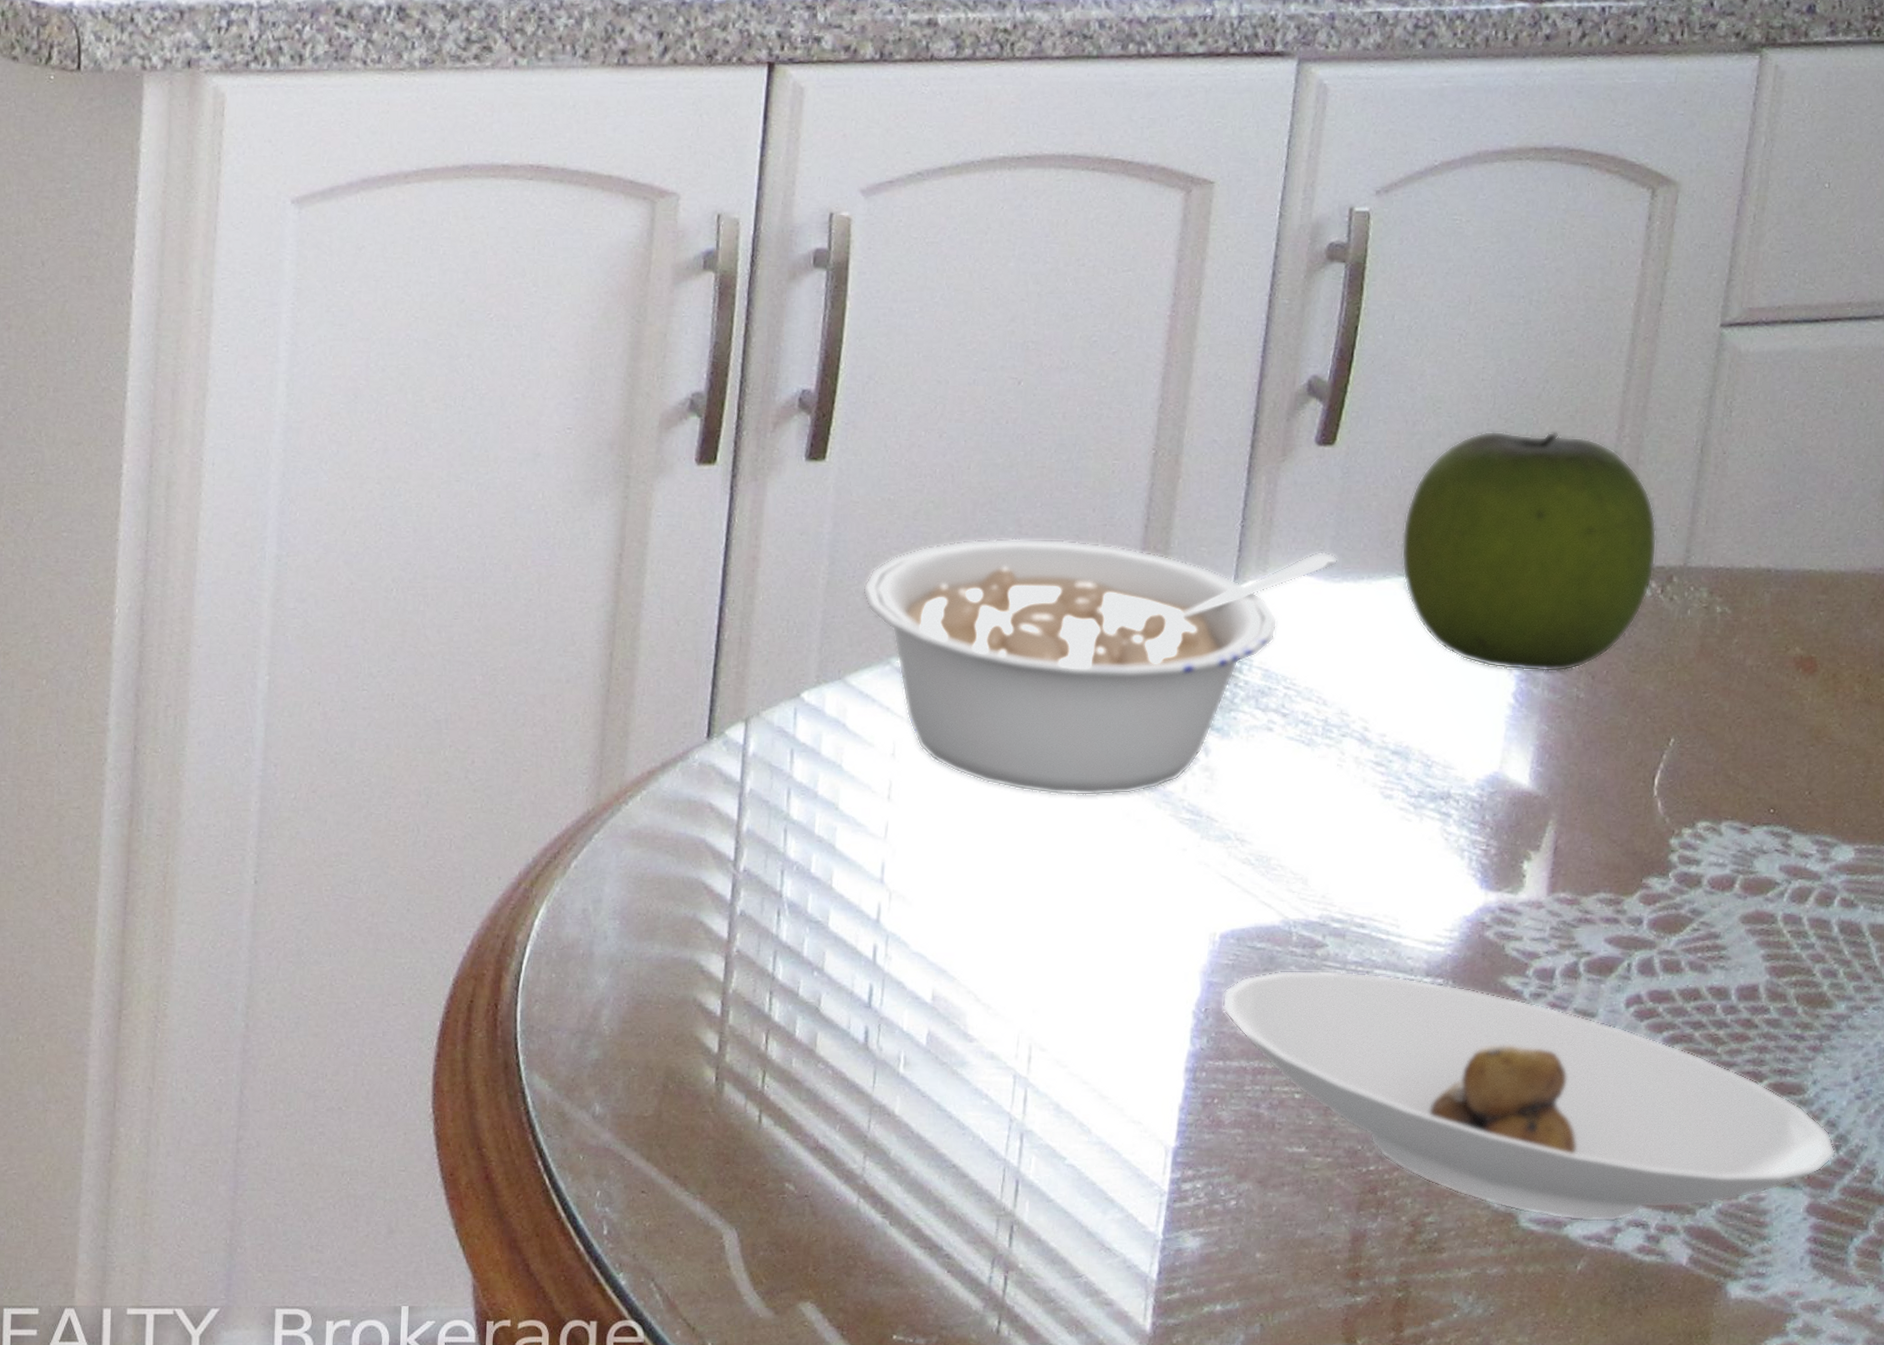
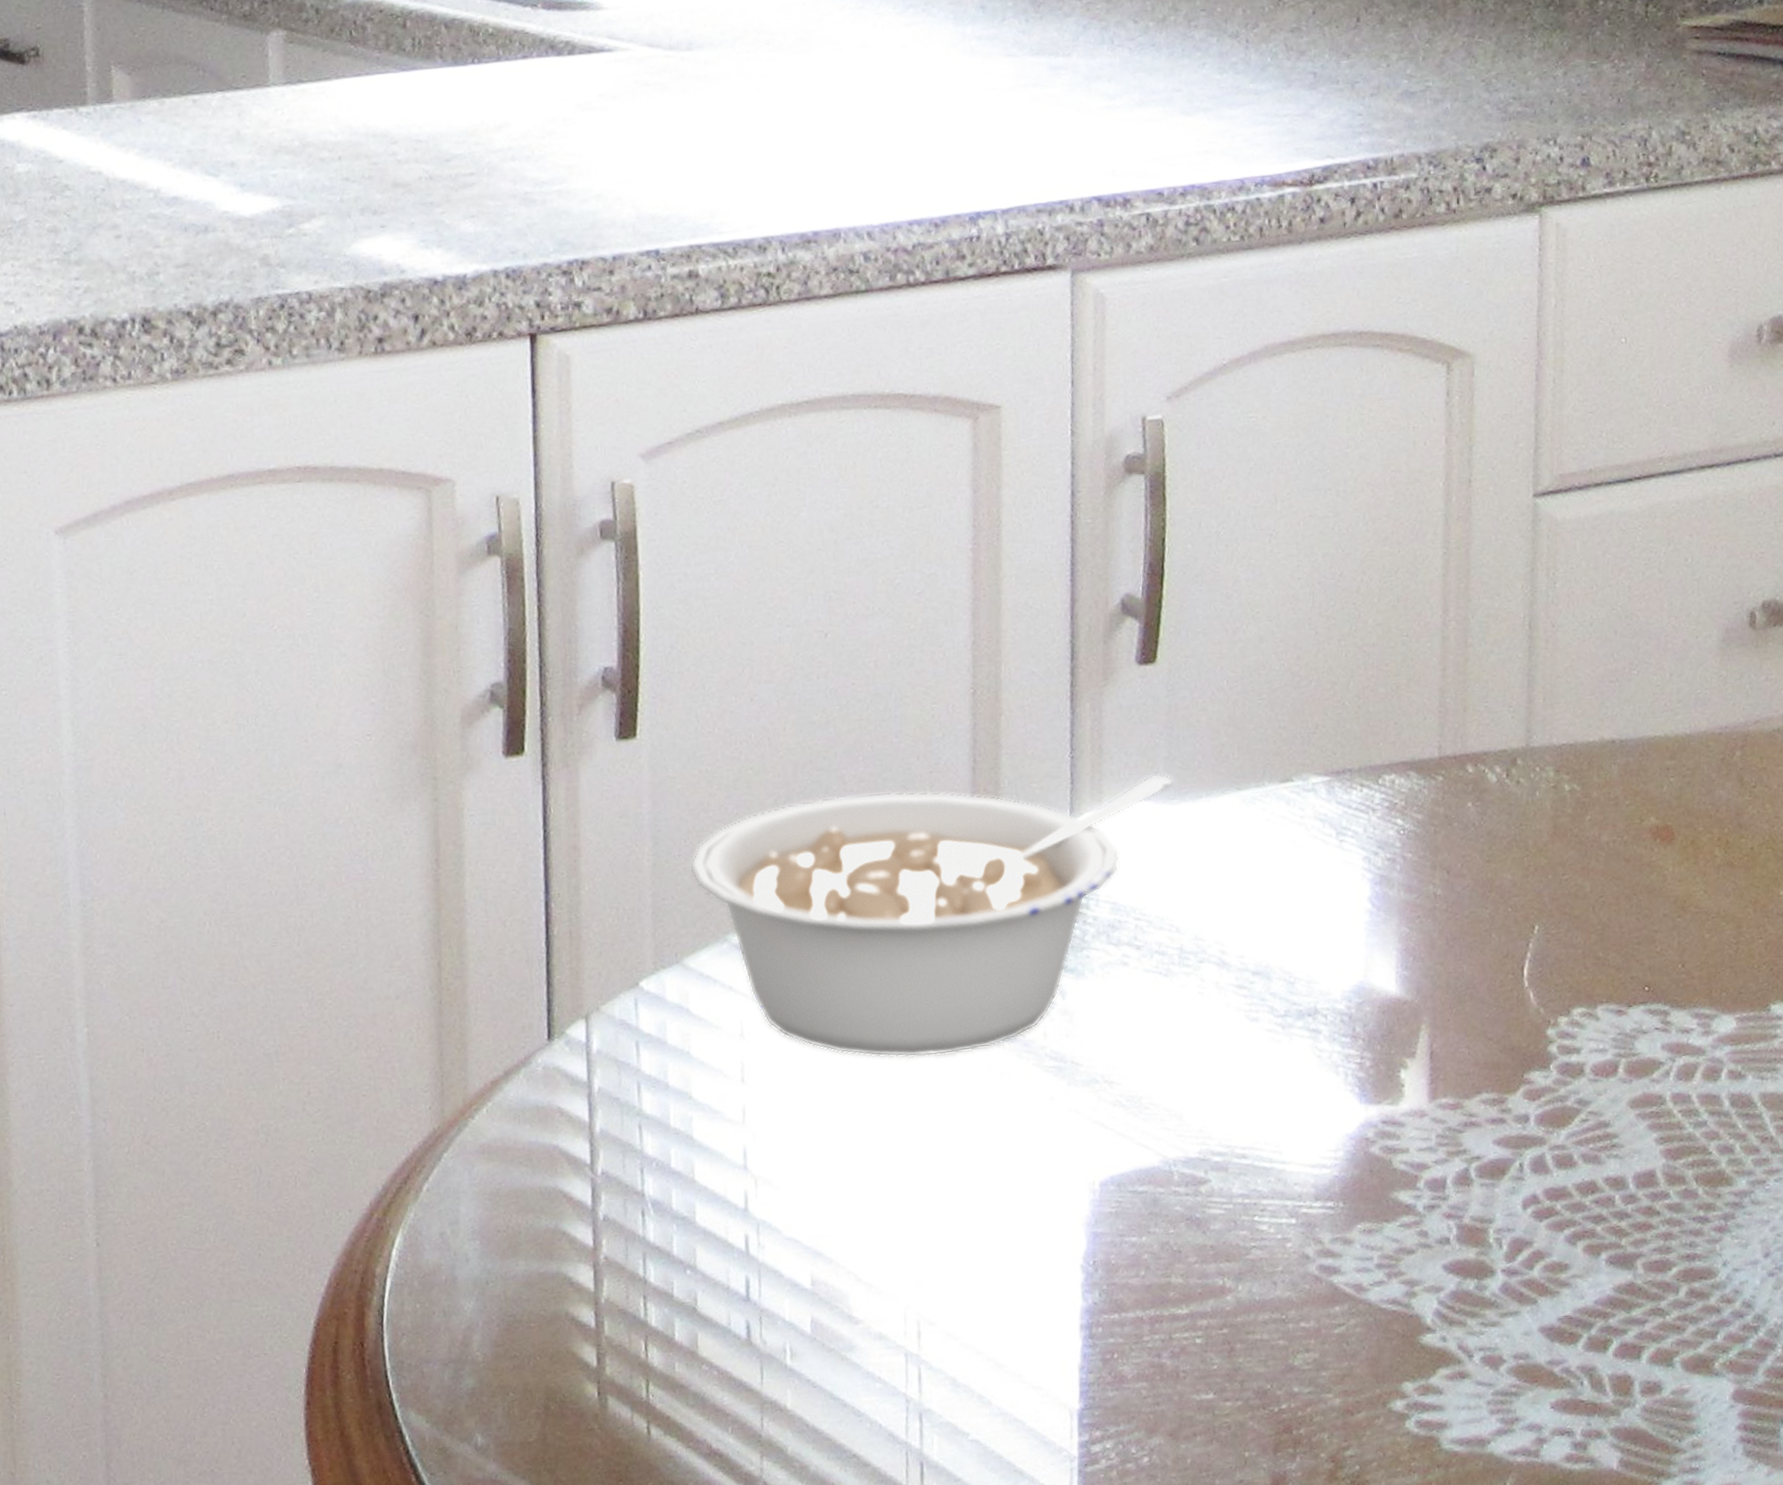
saucer: present [1222,970,1836,1222] -> none [1109,1204,1756,1437]
apple: present [1401,431,1657,673] -> none [1236,624,1497,874]

